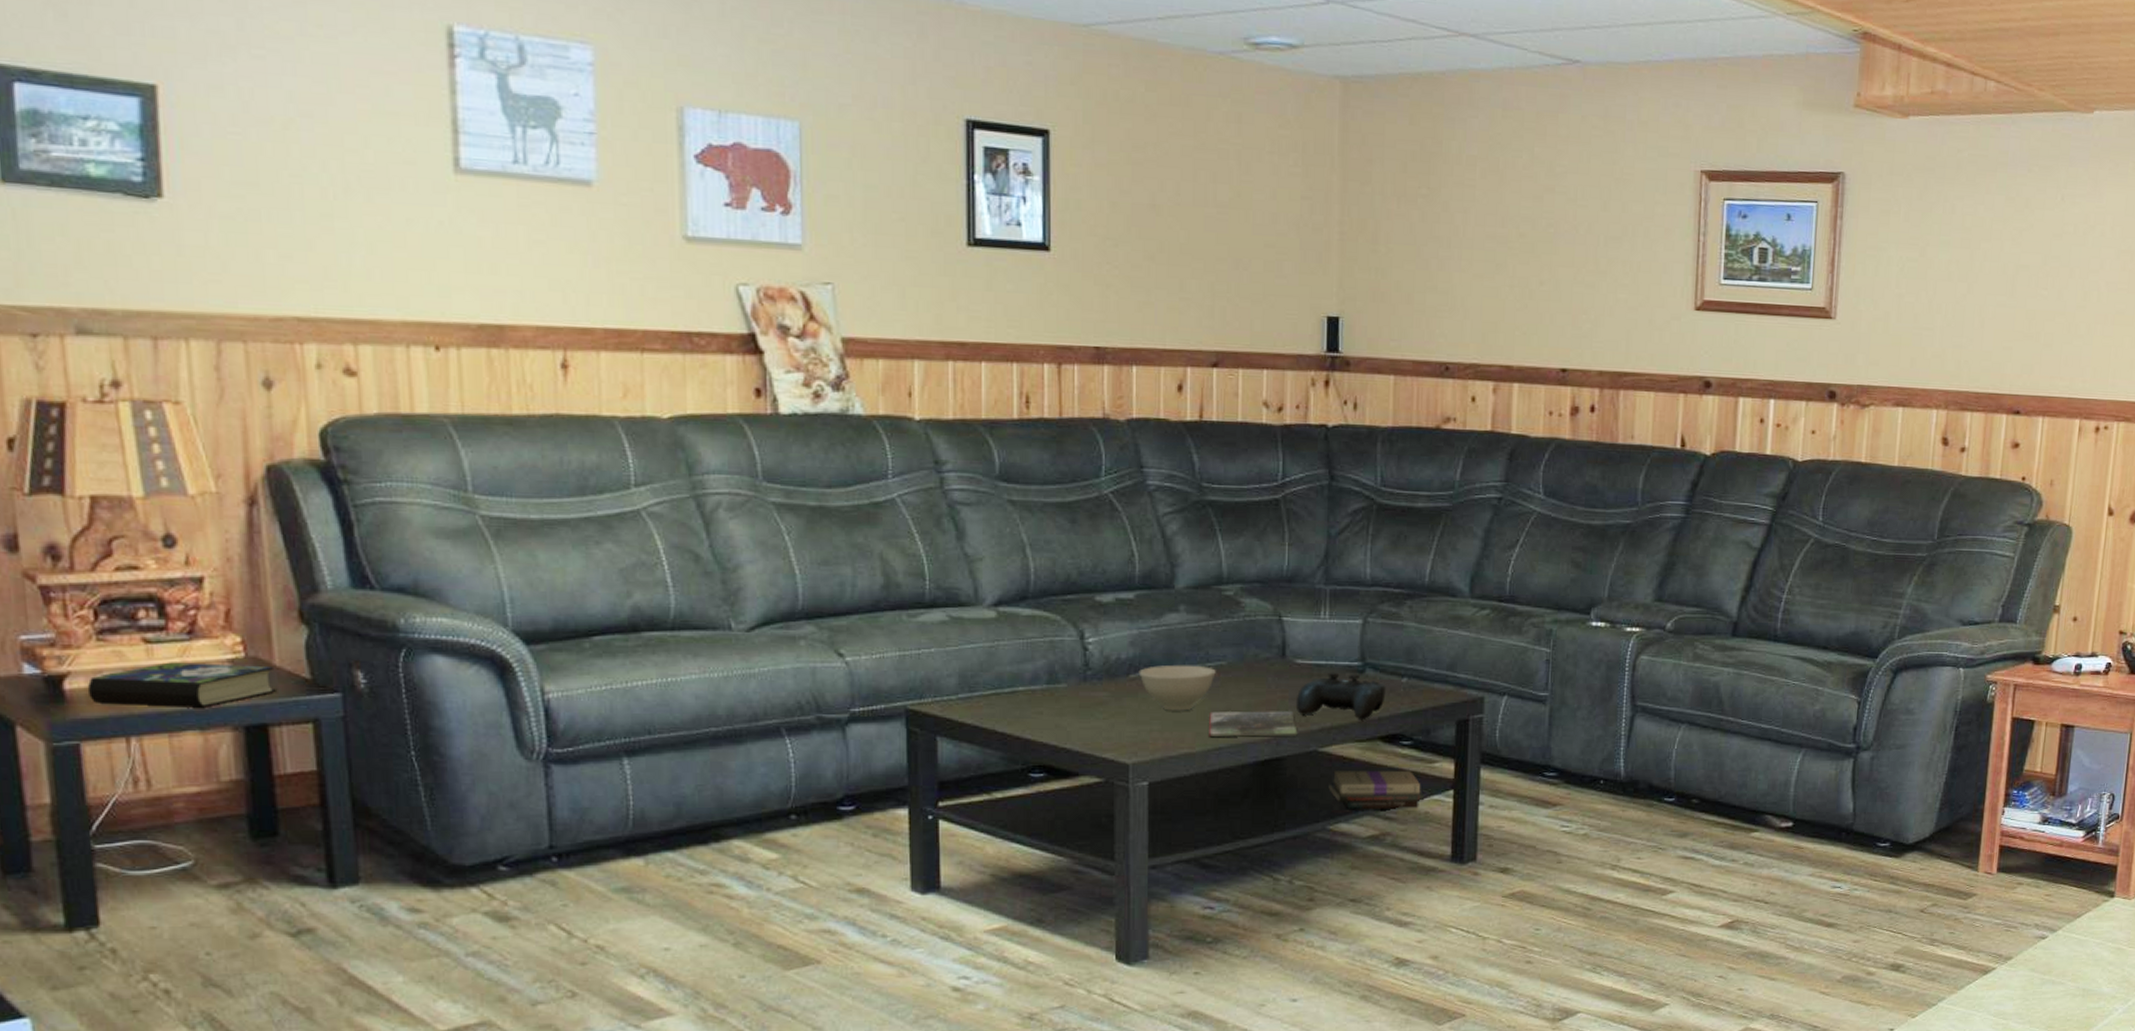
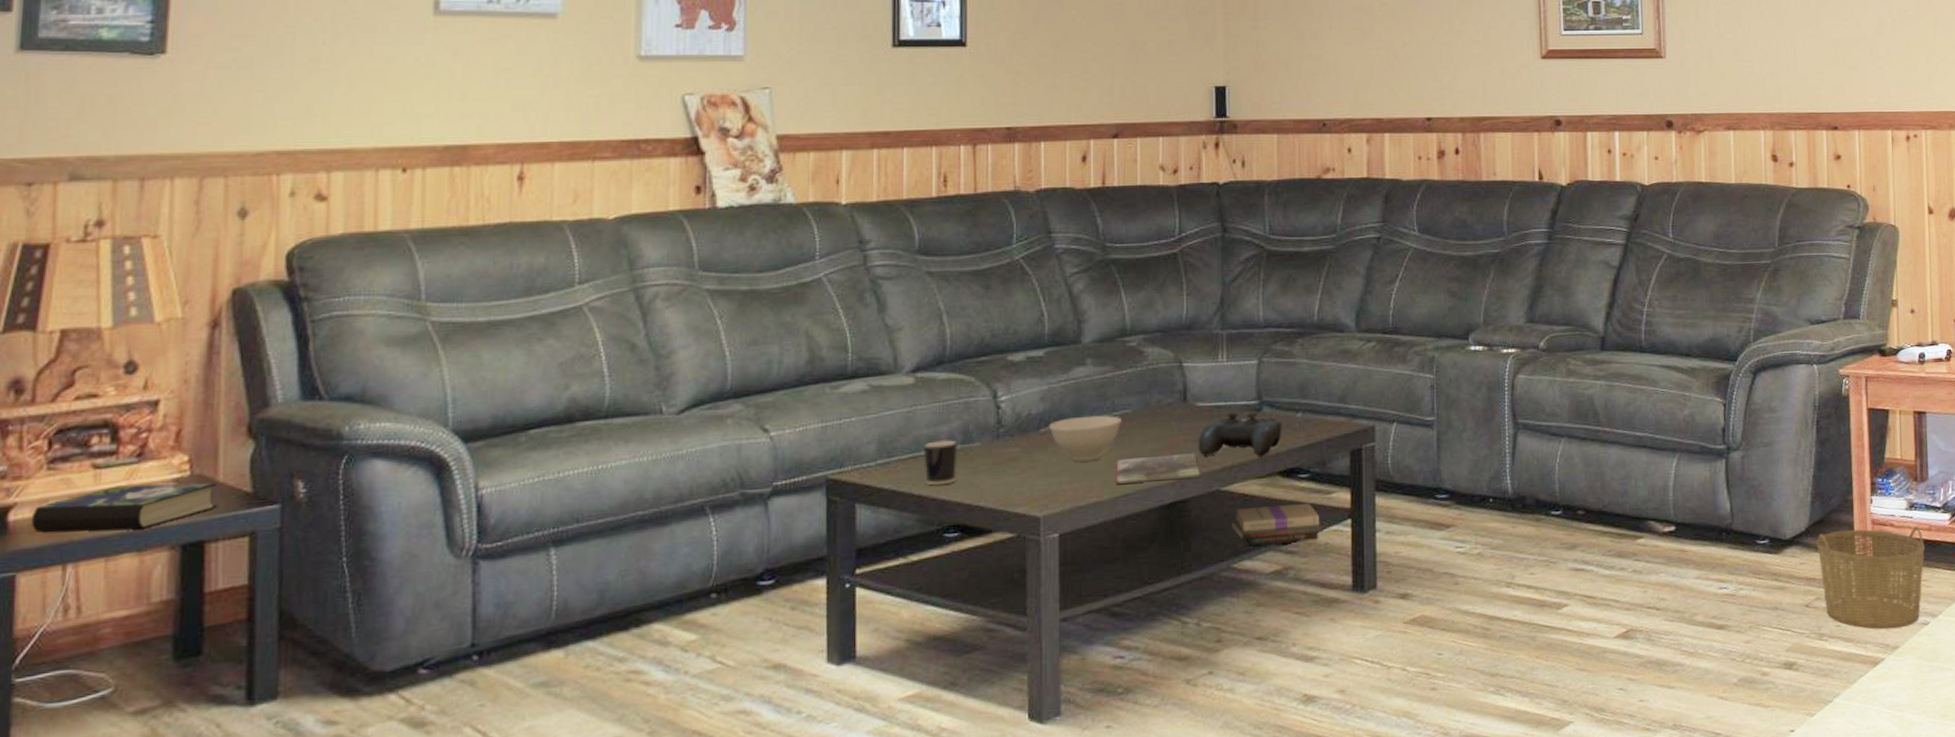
mug: none [1007,677,1043,724] -> present [924,439,958,486]
basket: none [1939,839,2054,940] -> present [1816,526,1925,629]

